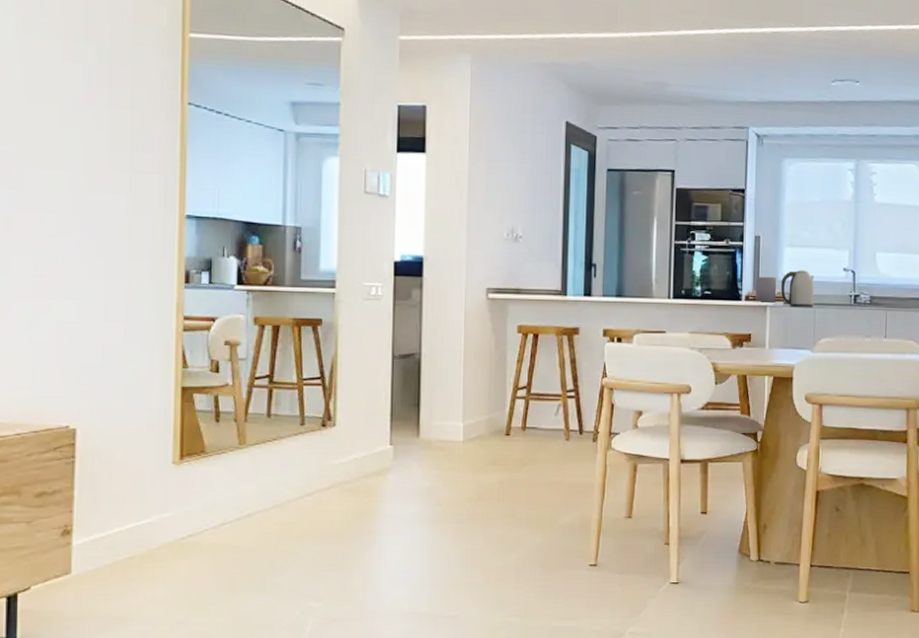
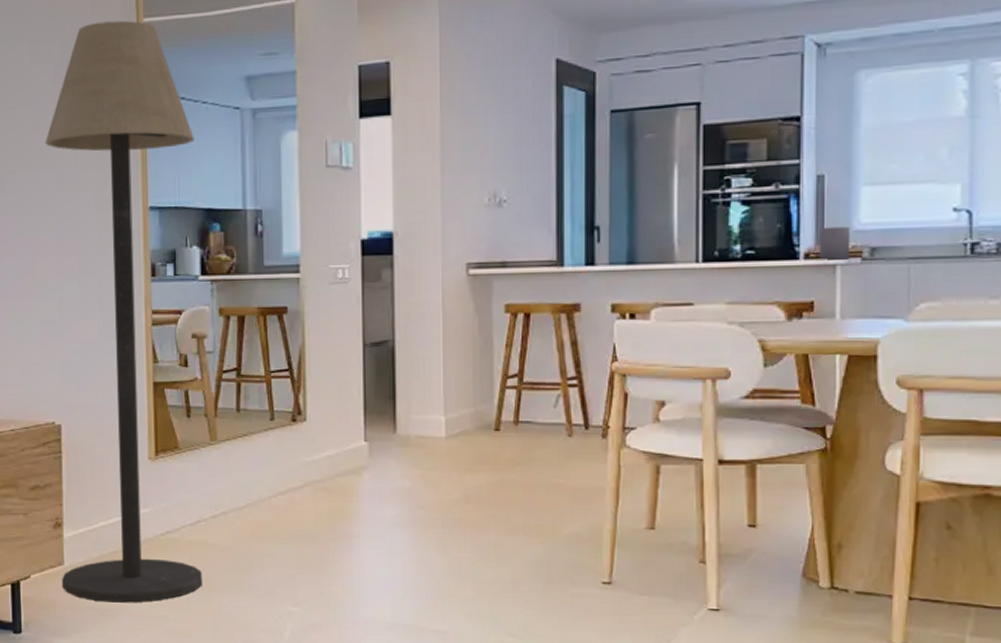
floor lamp: none [67,30,236,610] -> present [45,20,202,603]
kettle: present [781,269,814,308] -> none [857,214,908,265]

